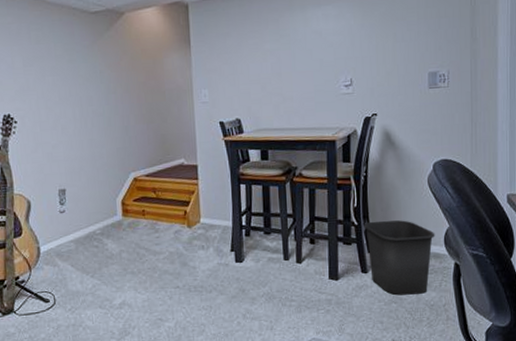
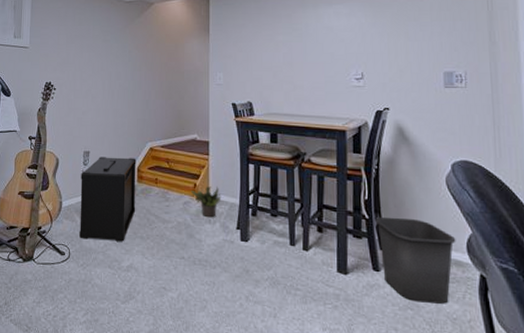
speaker: none [58,191,124,283] -> present [79,157,136,242]
potted plant: none [181,211,214,244] -> present [190,186,221,218]

